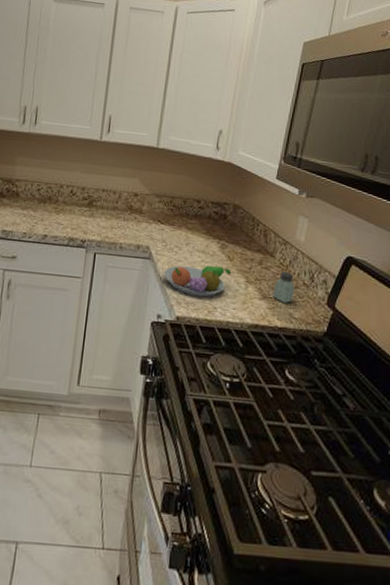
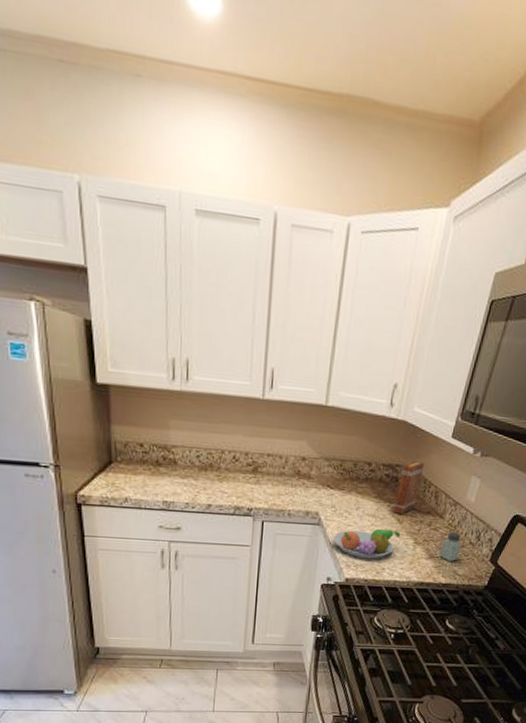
book: none [223,199,252,253] -> present [394,461,425,515]

